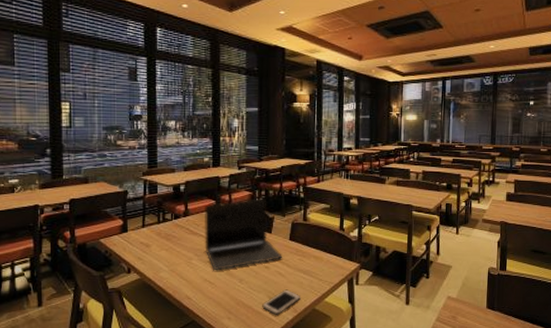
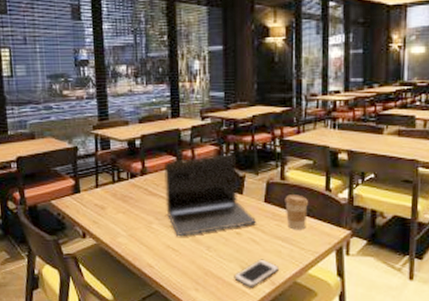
coffee cup: none [306,233,327,264] -> present [285,194,309,230]

